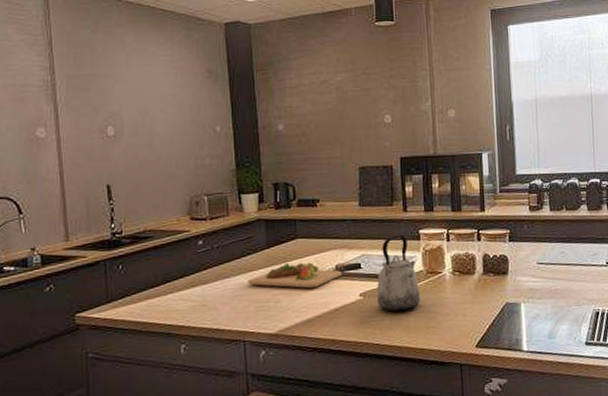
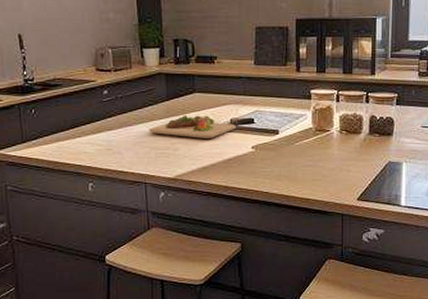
kettle: present [376,234,420,312] -> none [267,93,308,164]

